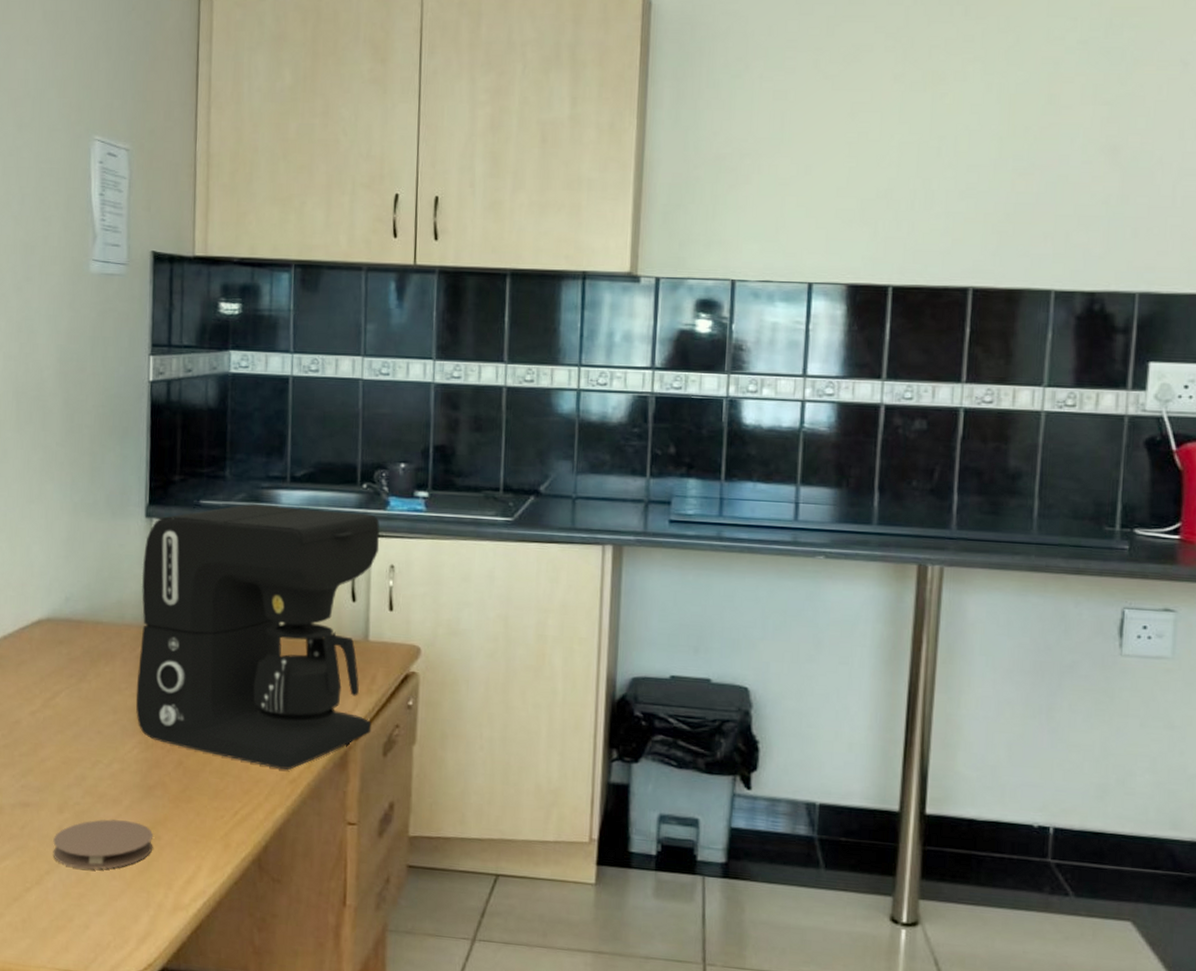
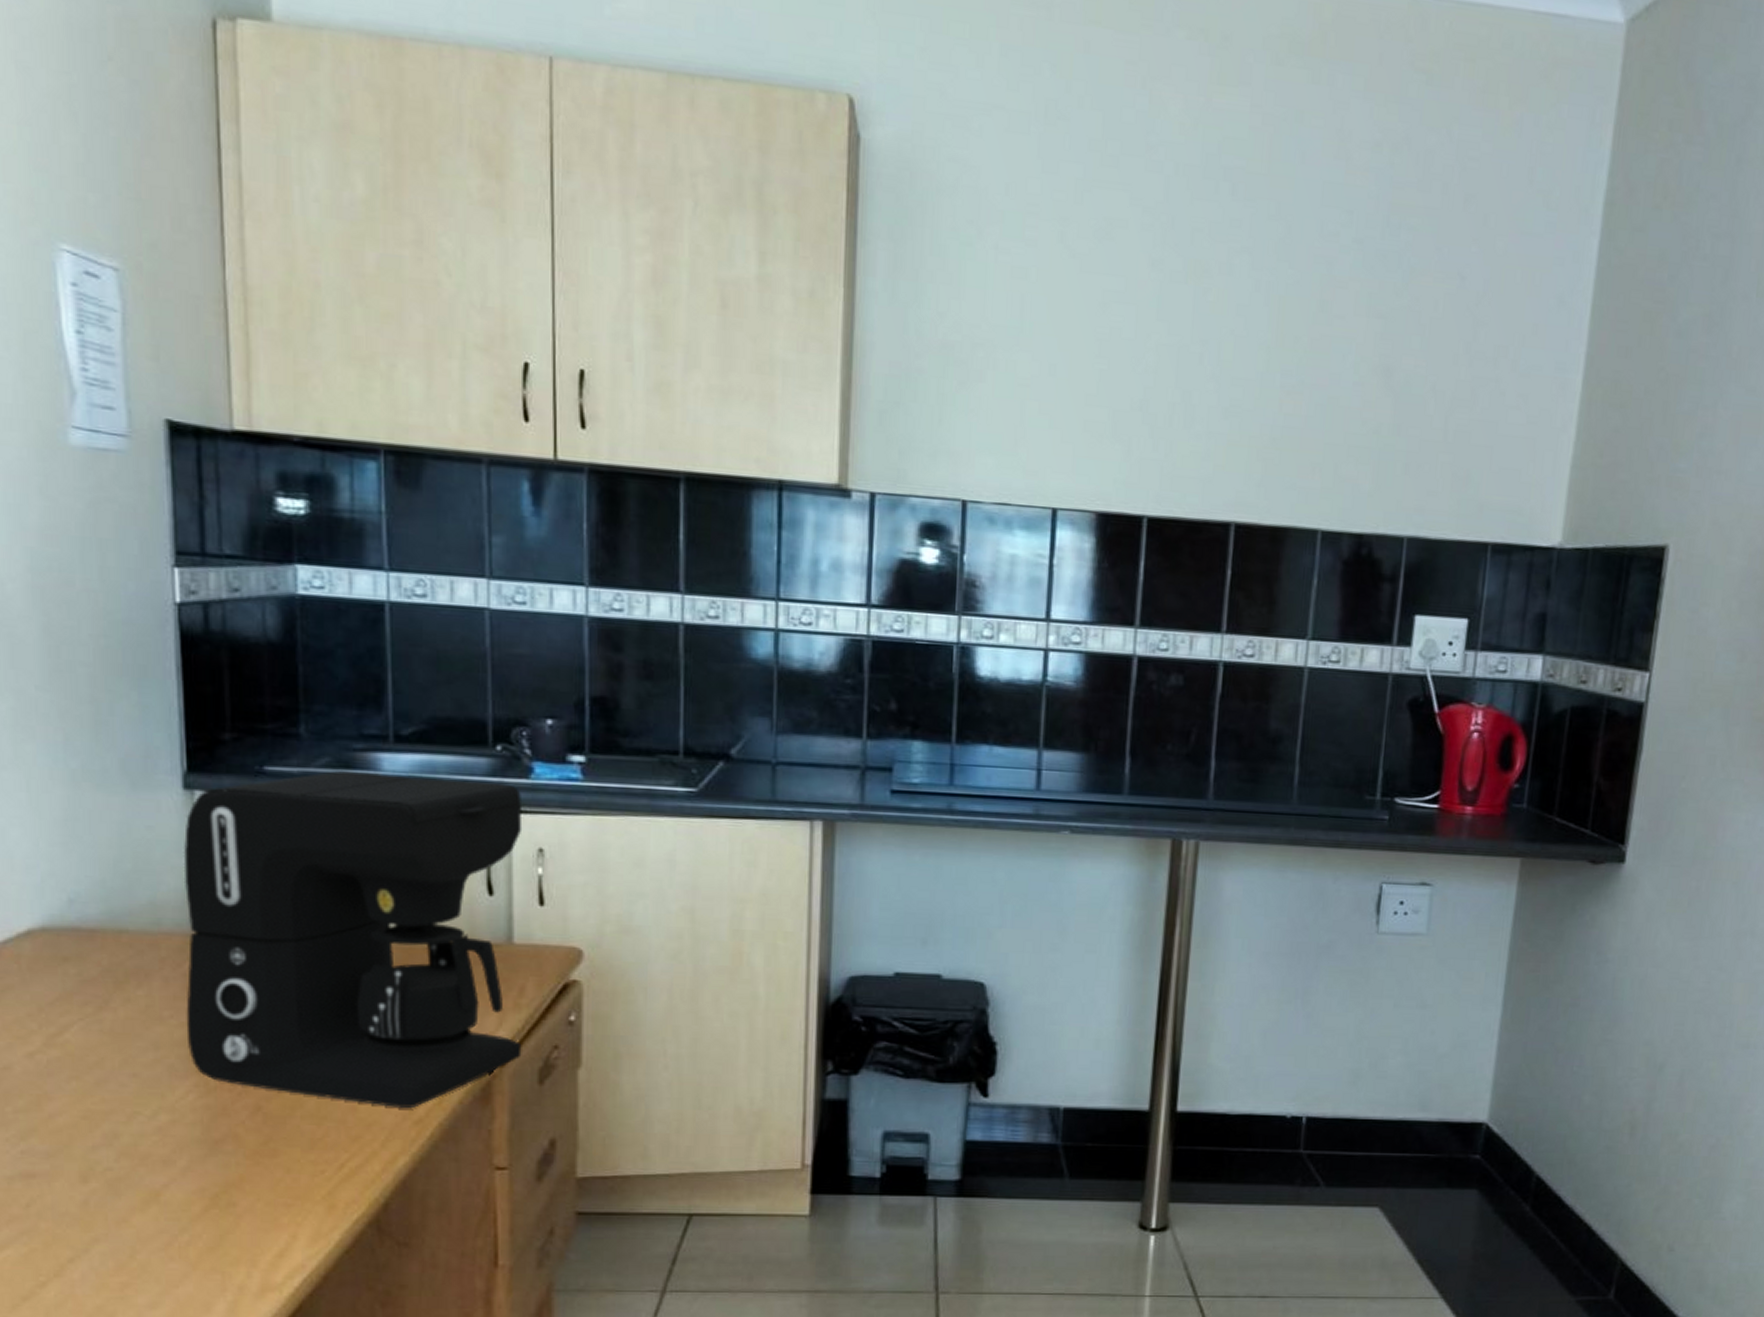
coaster: present [53,819,153,870] -> none [76,1186,226,1252]

